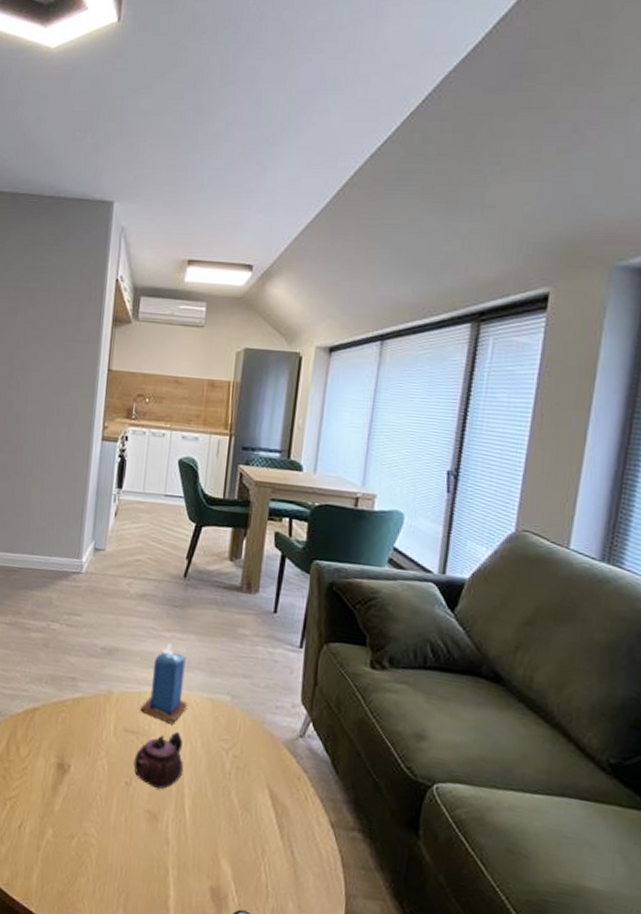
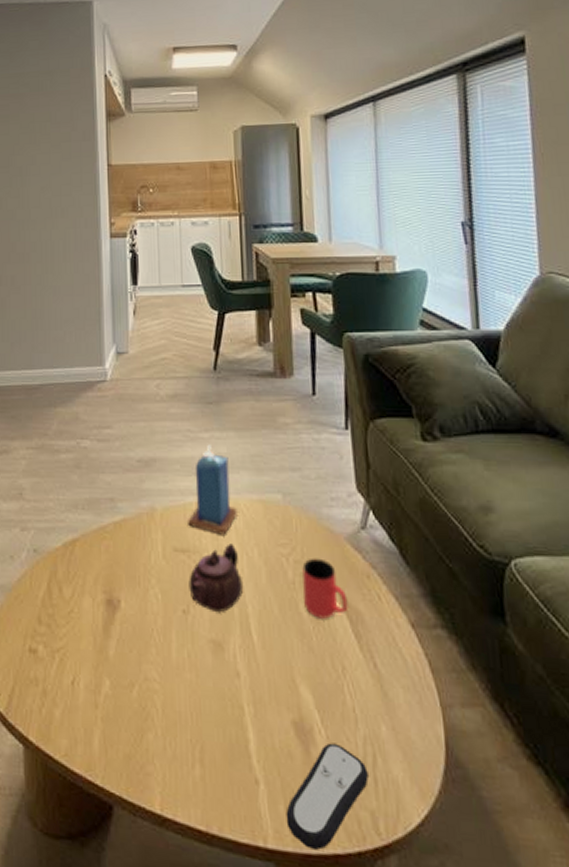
cup: none [236,755,277,809] -> present [302,558,348,619]

